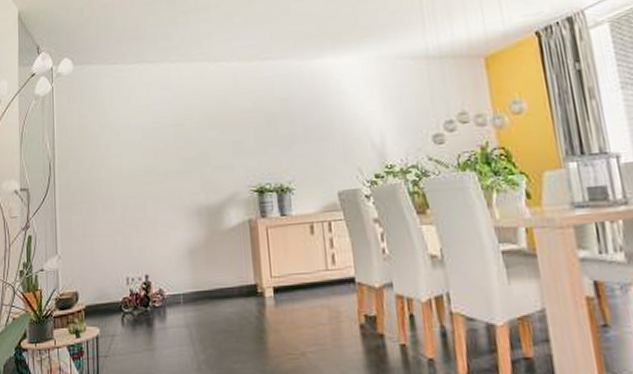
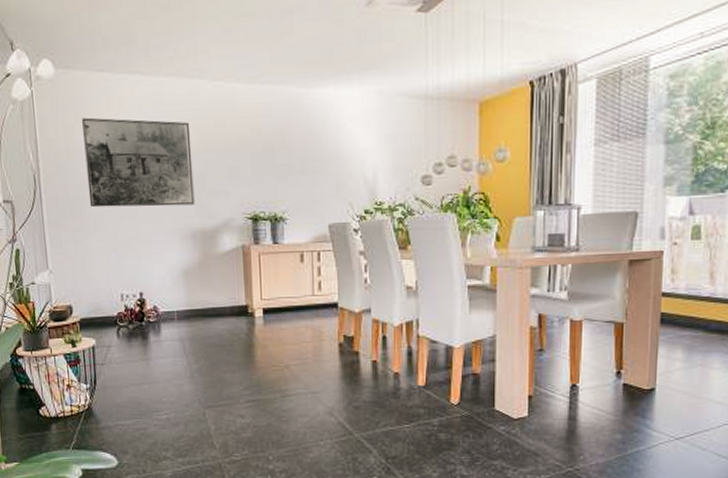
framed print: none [96,101,200,190] -> present [82,117,195,208]

